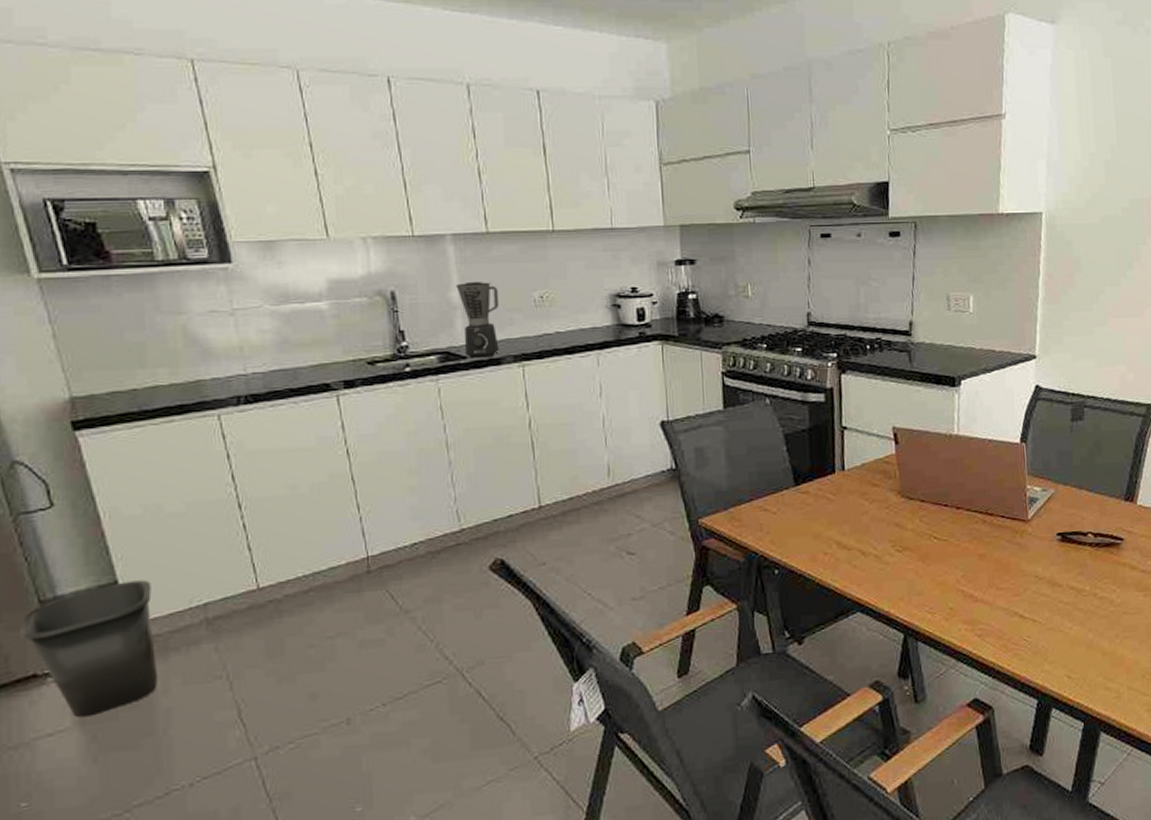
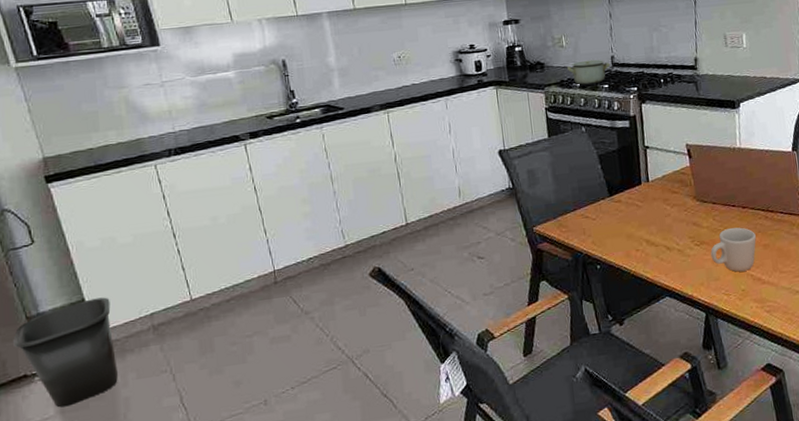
blender: present [456,281,499,358] -> none [332,47,369,109]
cooking pot: none [751,315,805,347] -> present [566,59,610,86]
mug: none [914,531,970,586] -> present [710,227,756,272]

